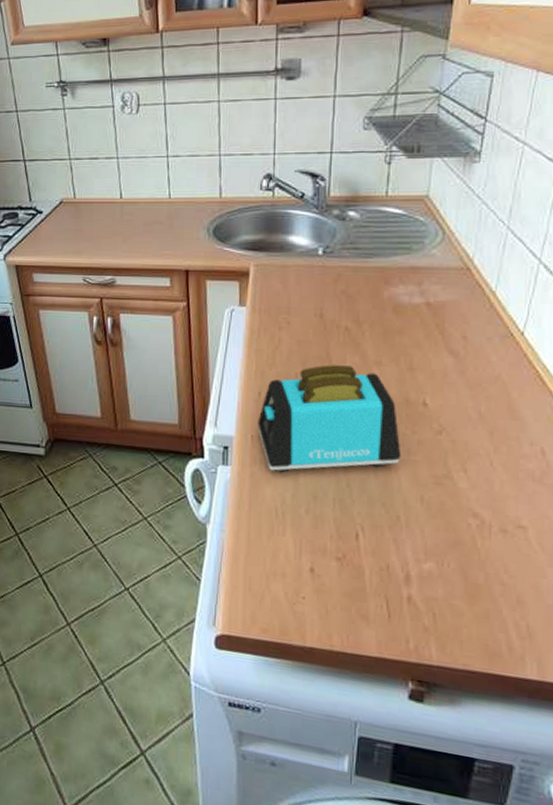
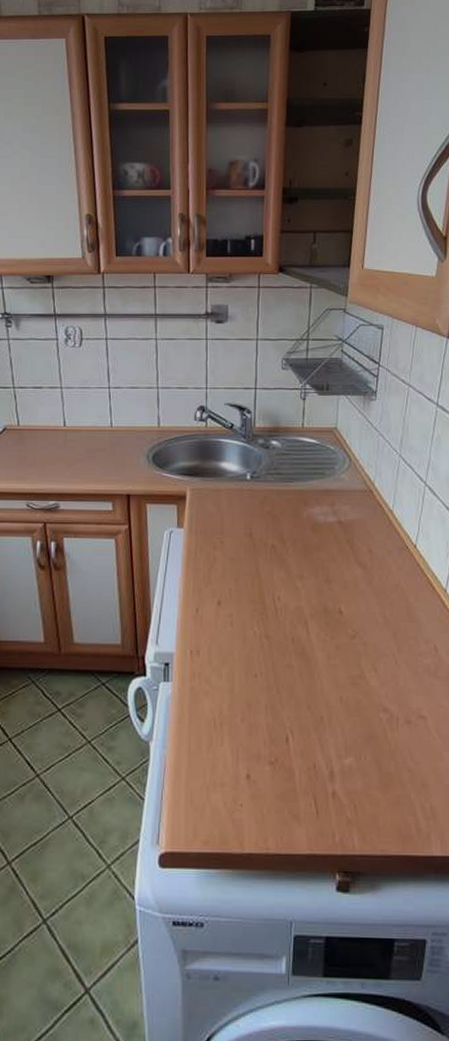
toaster: present [257,365,401,473] -> none [196,580,323,685]

